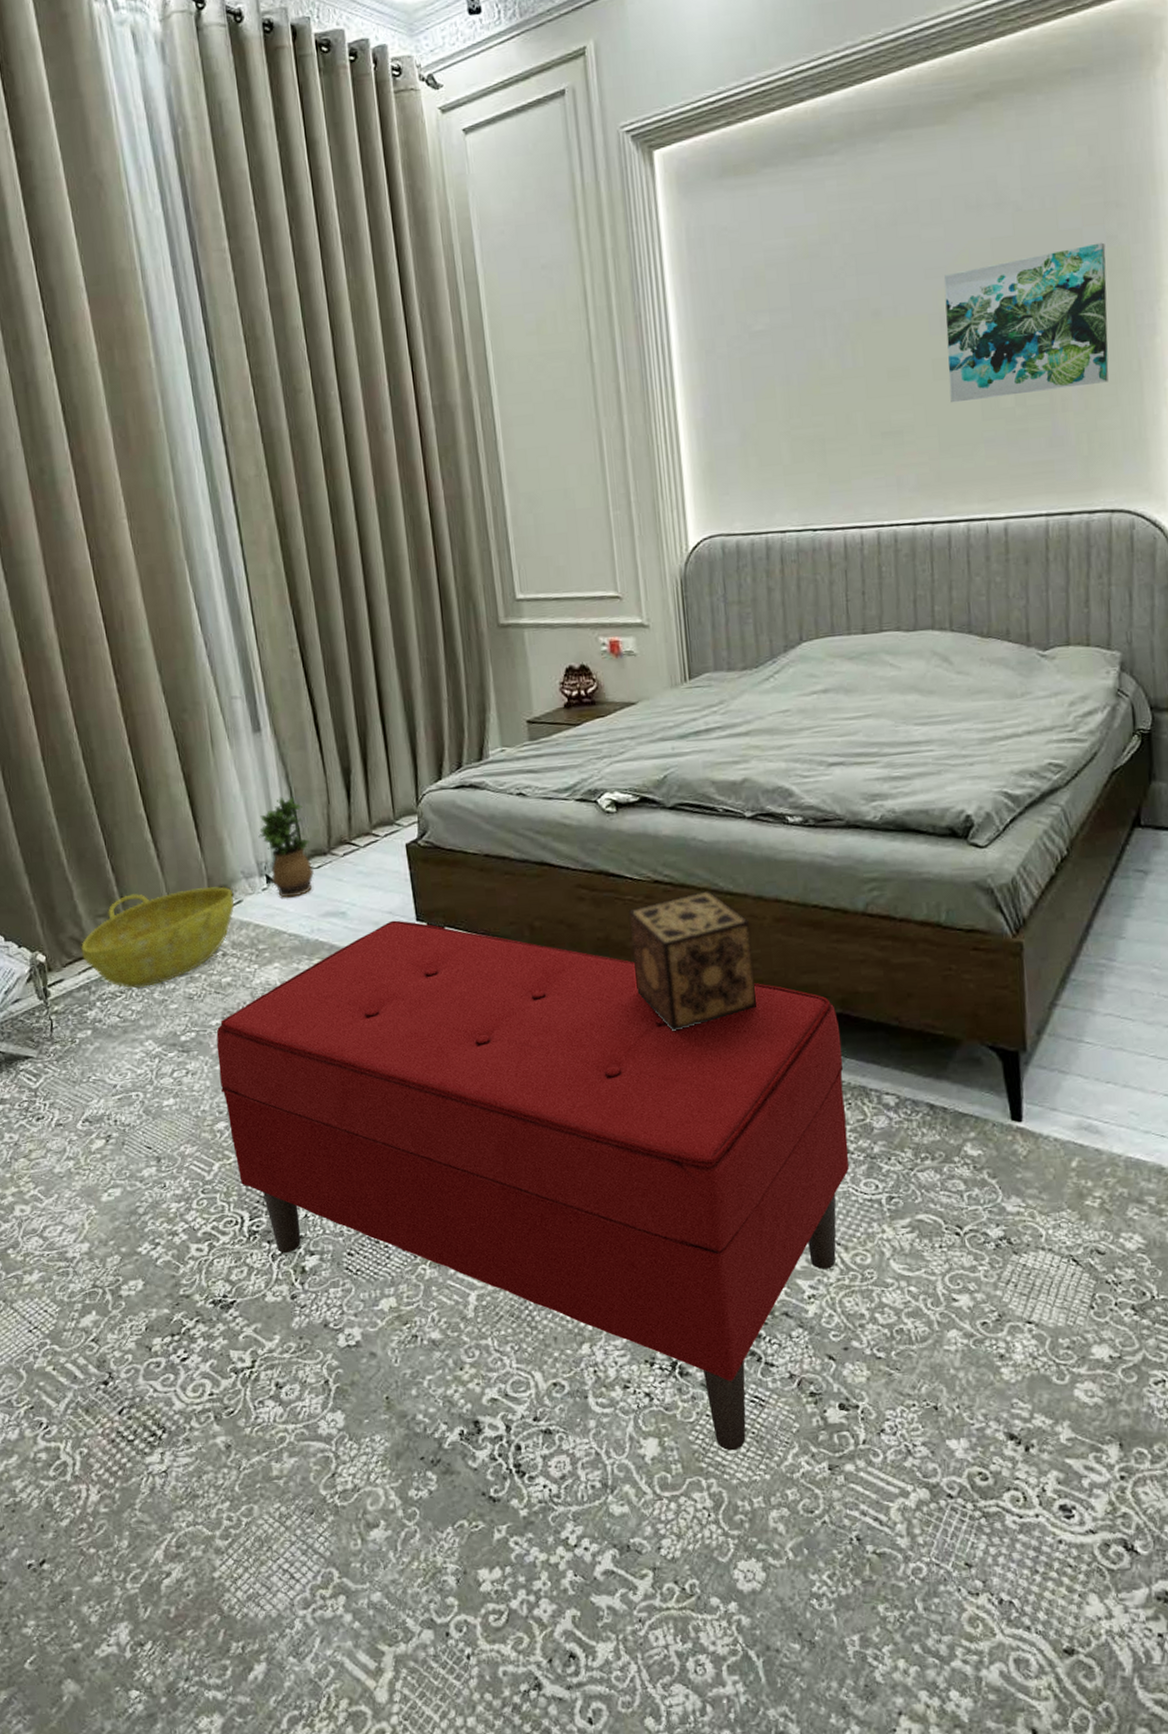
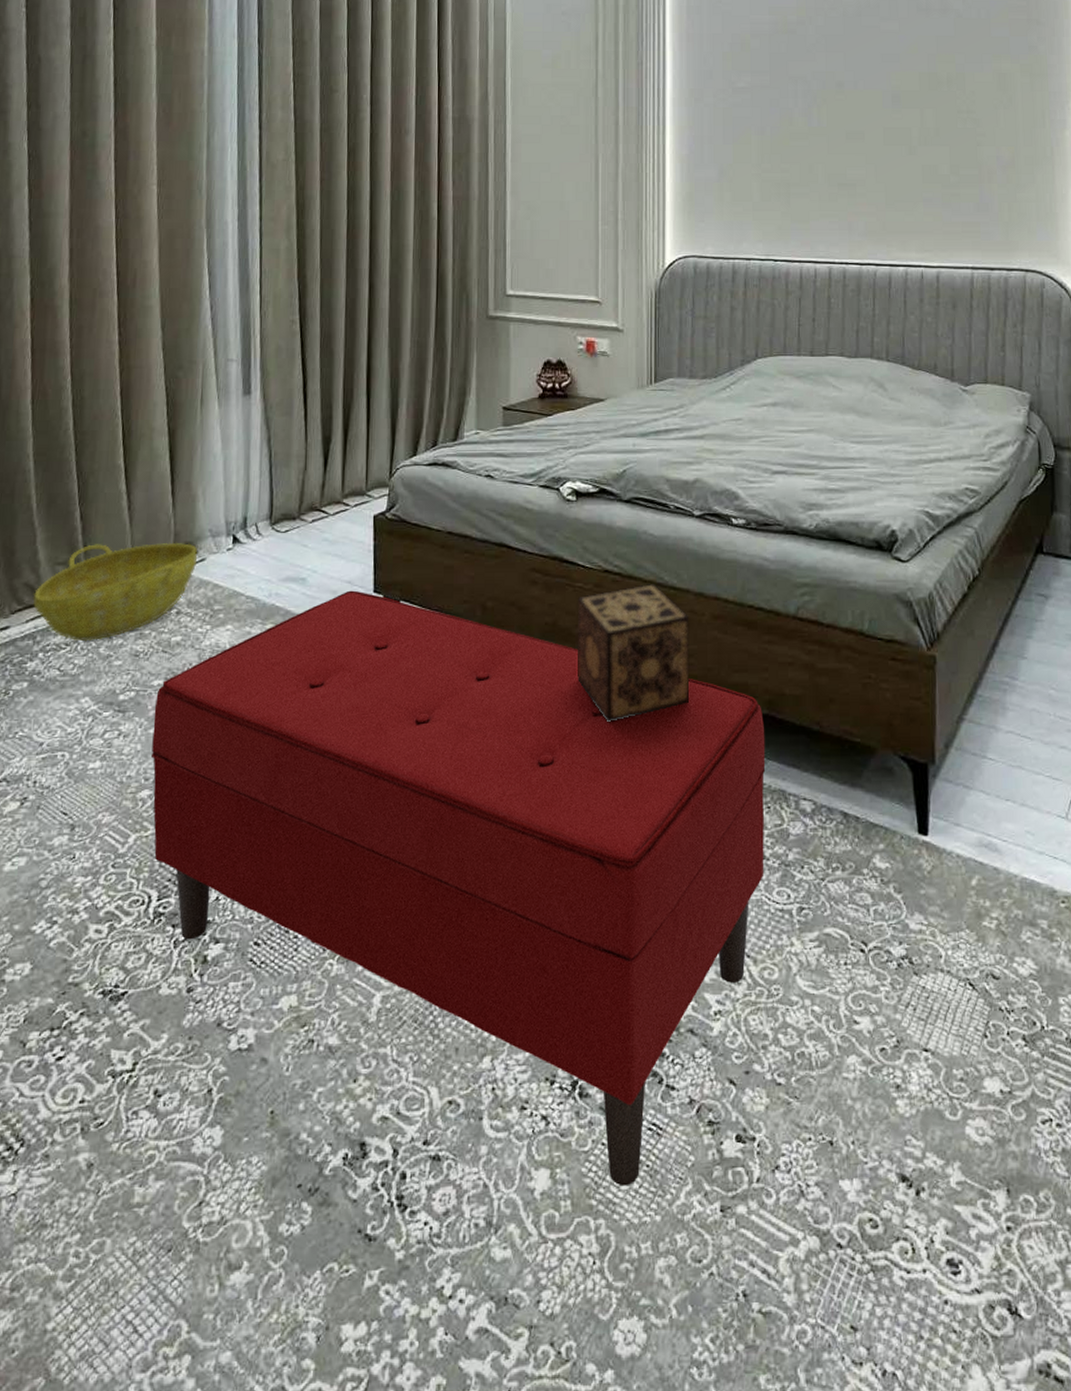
potted plant: present [258,796,314,898] -> none [232,459,282,560]
wall art: present [943,242,1109,403] -> none [896,50,1028,166]

